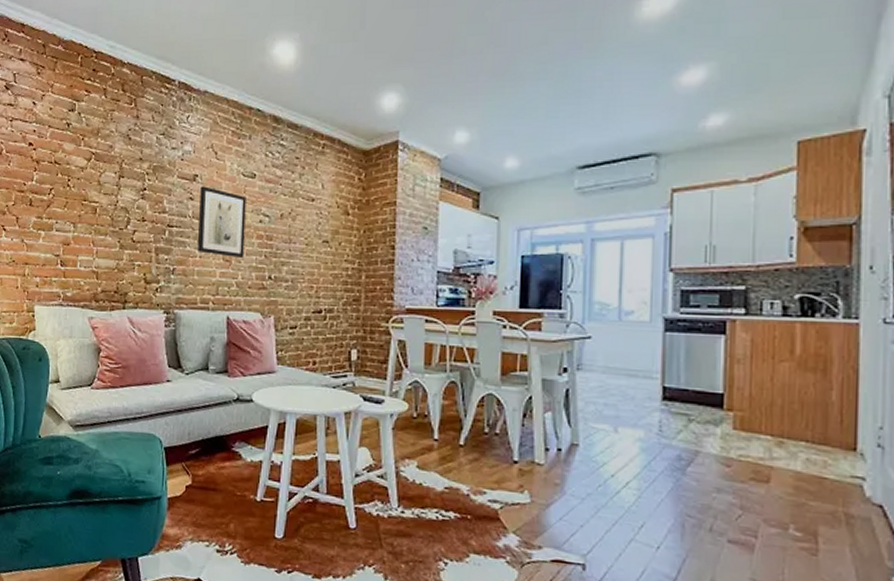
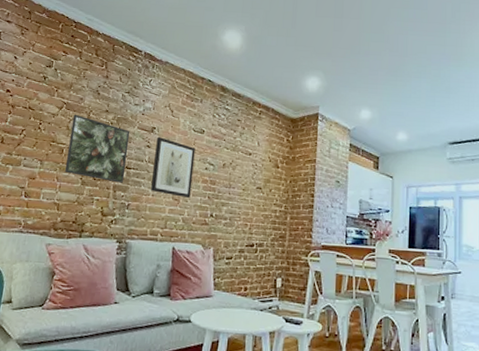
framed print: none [100,166,169,244] -> present [65,114,130,183]

